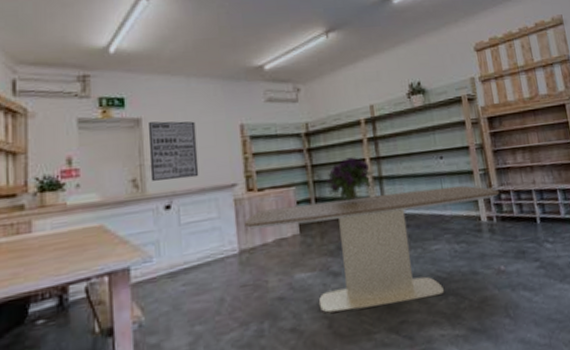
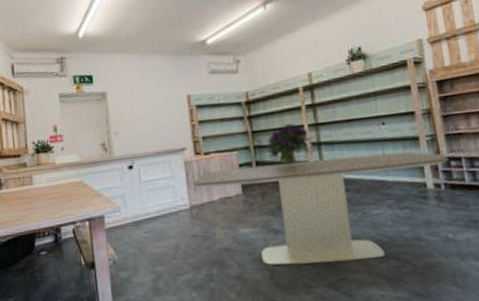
wall art: present [148,121,199,181] -> none [112,93,154,145]

